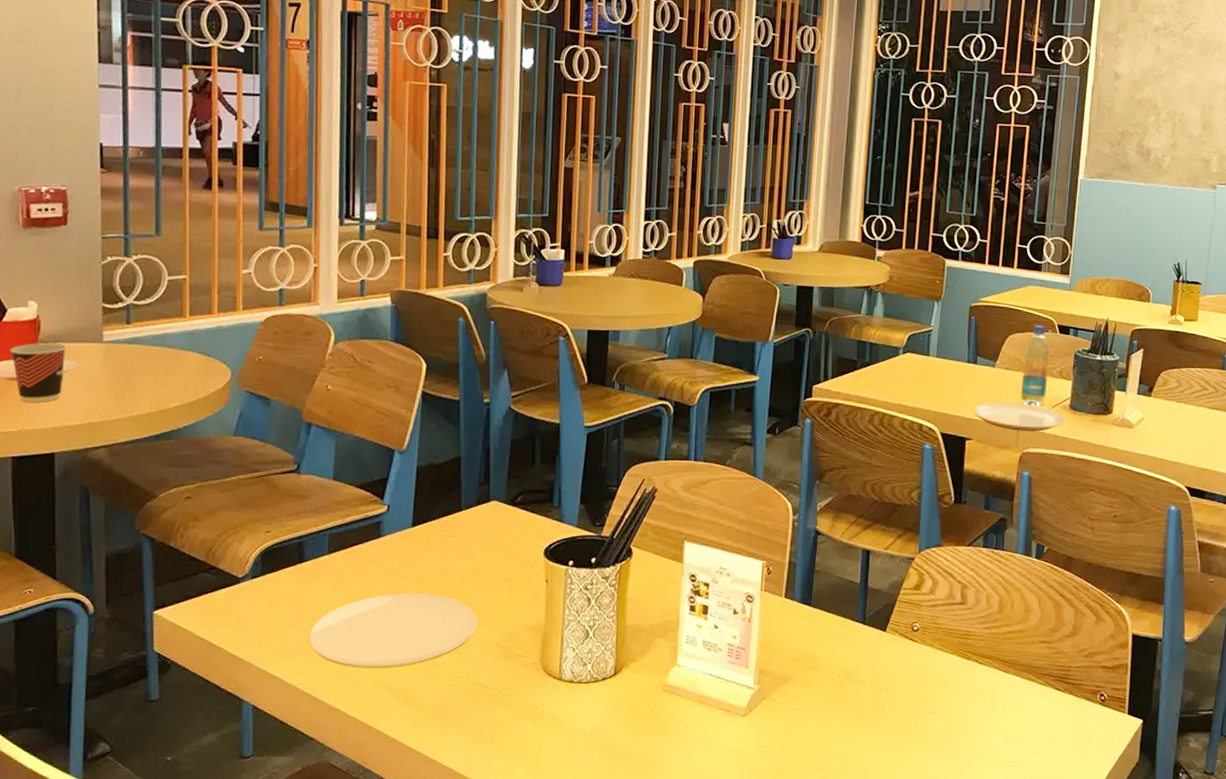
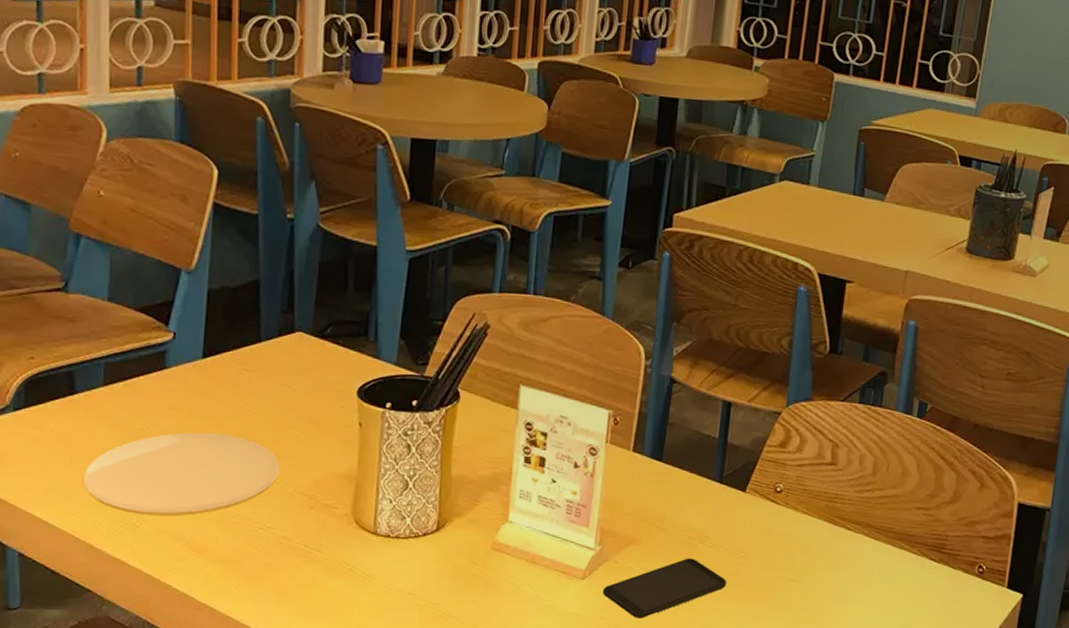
mobile phone: none [762,694,873,752] -> present [602,558,727,619]
plate: present [973,402,1066,432] -> none [856,241,961,277]
bottle: present [1020,325,1050,408] -> none [911,154,948,249]

